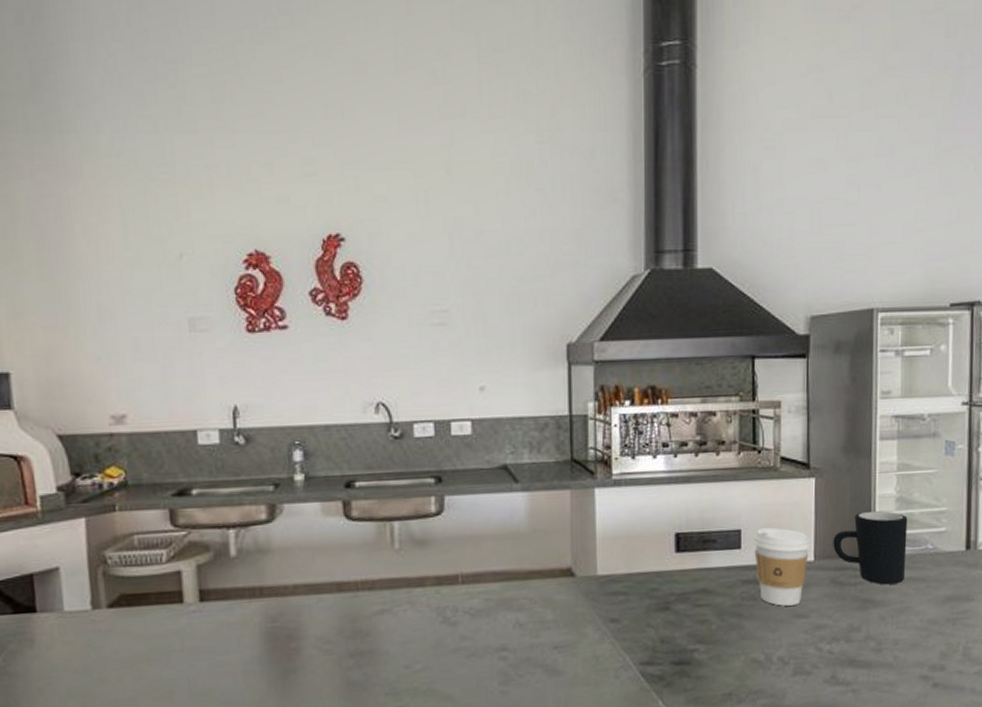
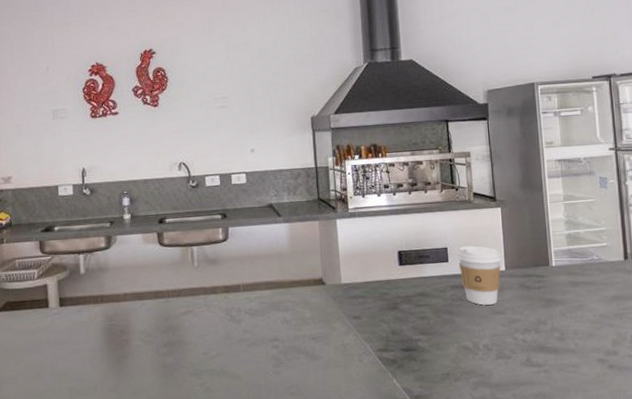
mug: present [833,511,908,585] -> none [519,231,578,288]

